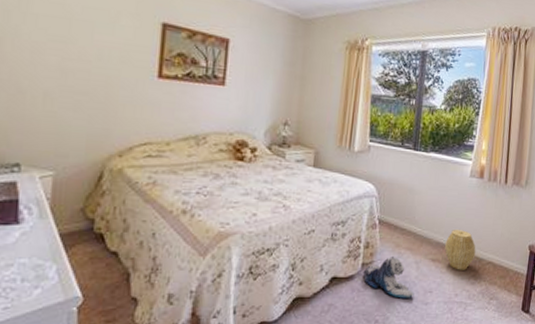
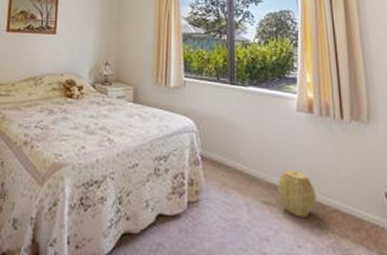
plush toy: present [363,255,414,299] -> none [189,195,249,245]

